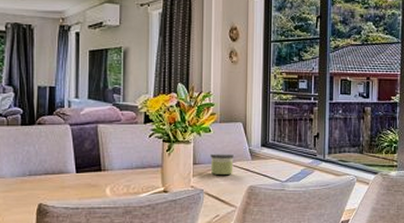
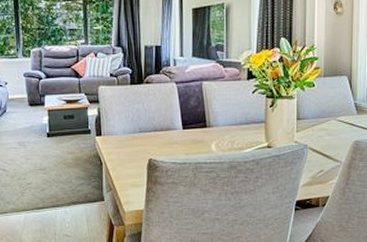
candle: present [210,153,234,175] -> none [314,108,338,130]

